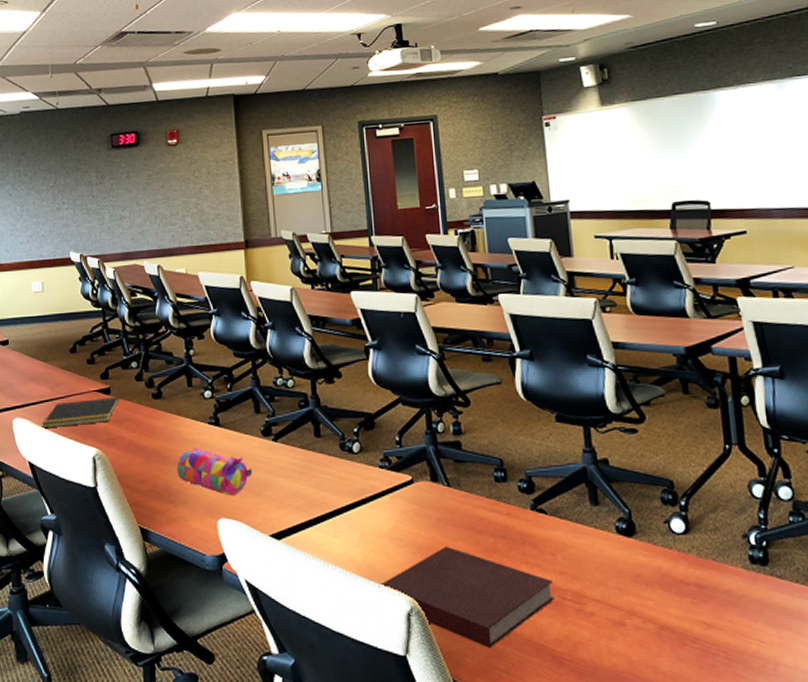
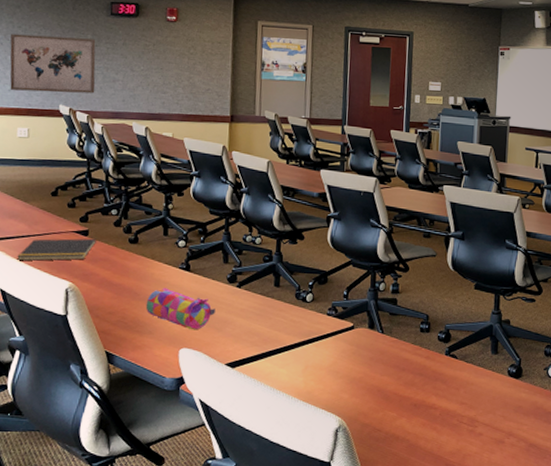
wall art: none [17,176,104,242] -> present [10,34,96,94]
notebook: present [378,546,554,648] -> none [314,379,454,458]

